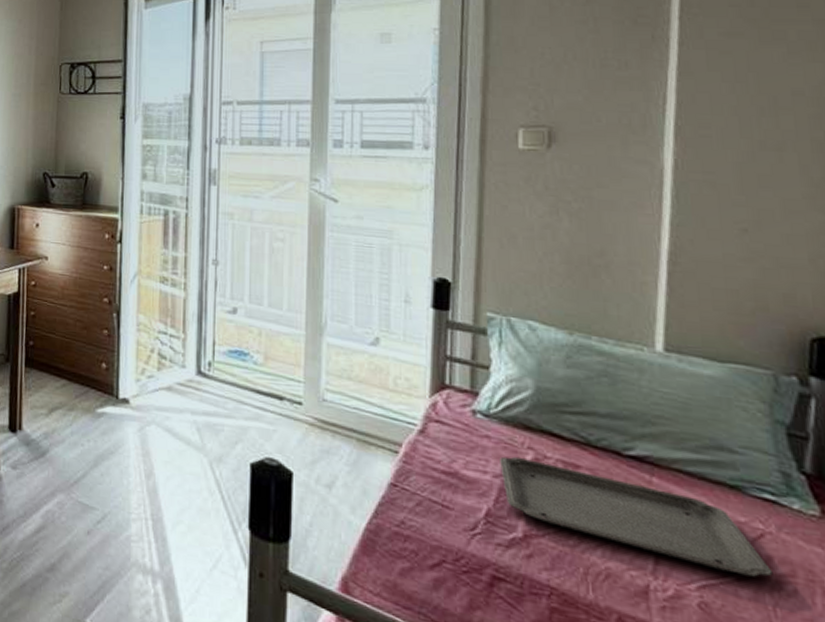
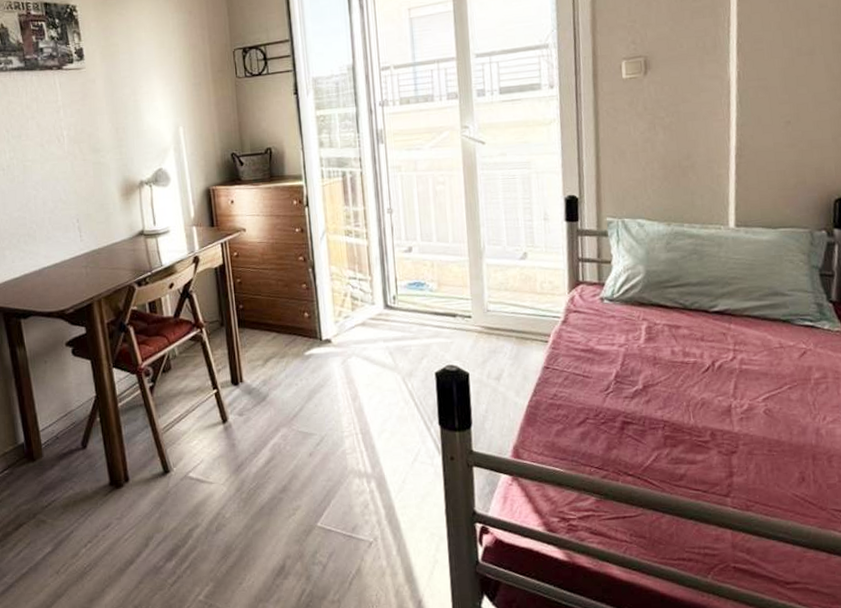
tray: present [500,456,773,577] -> none [623,327,812,384]

